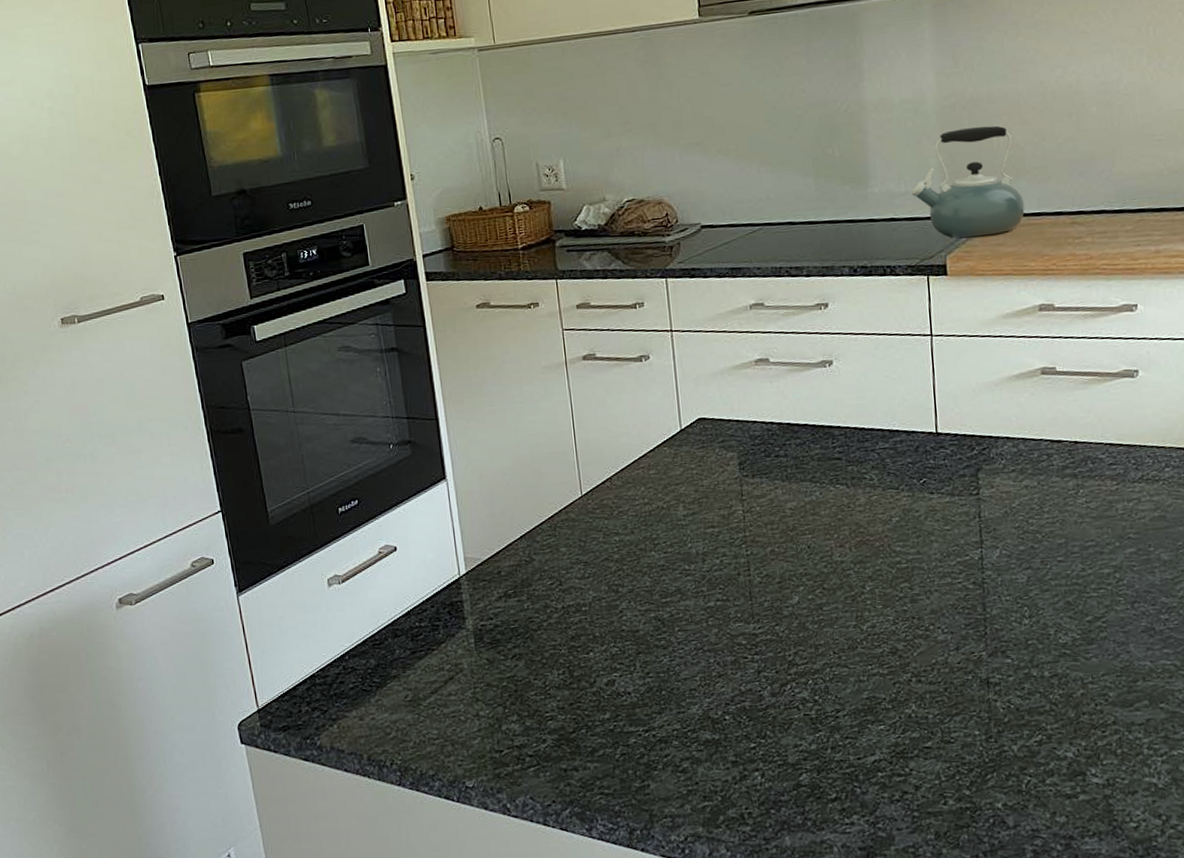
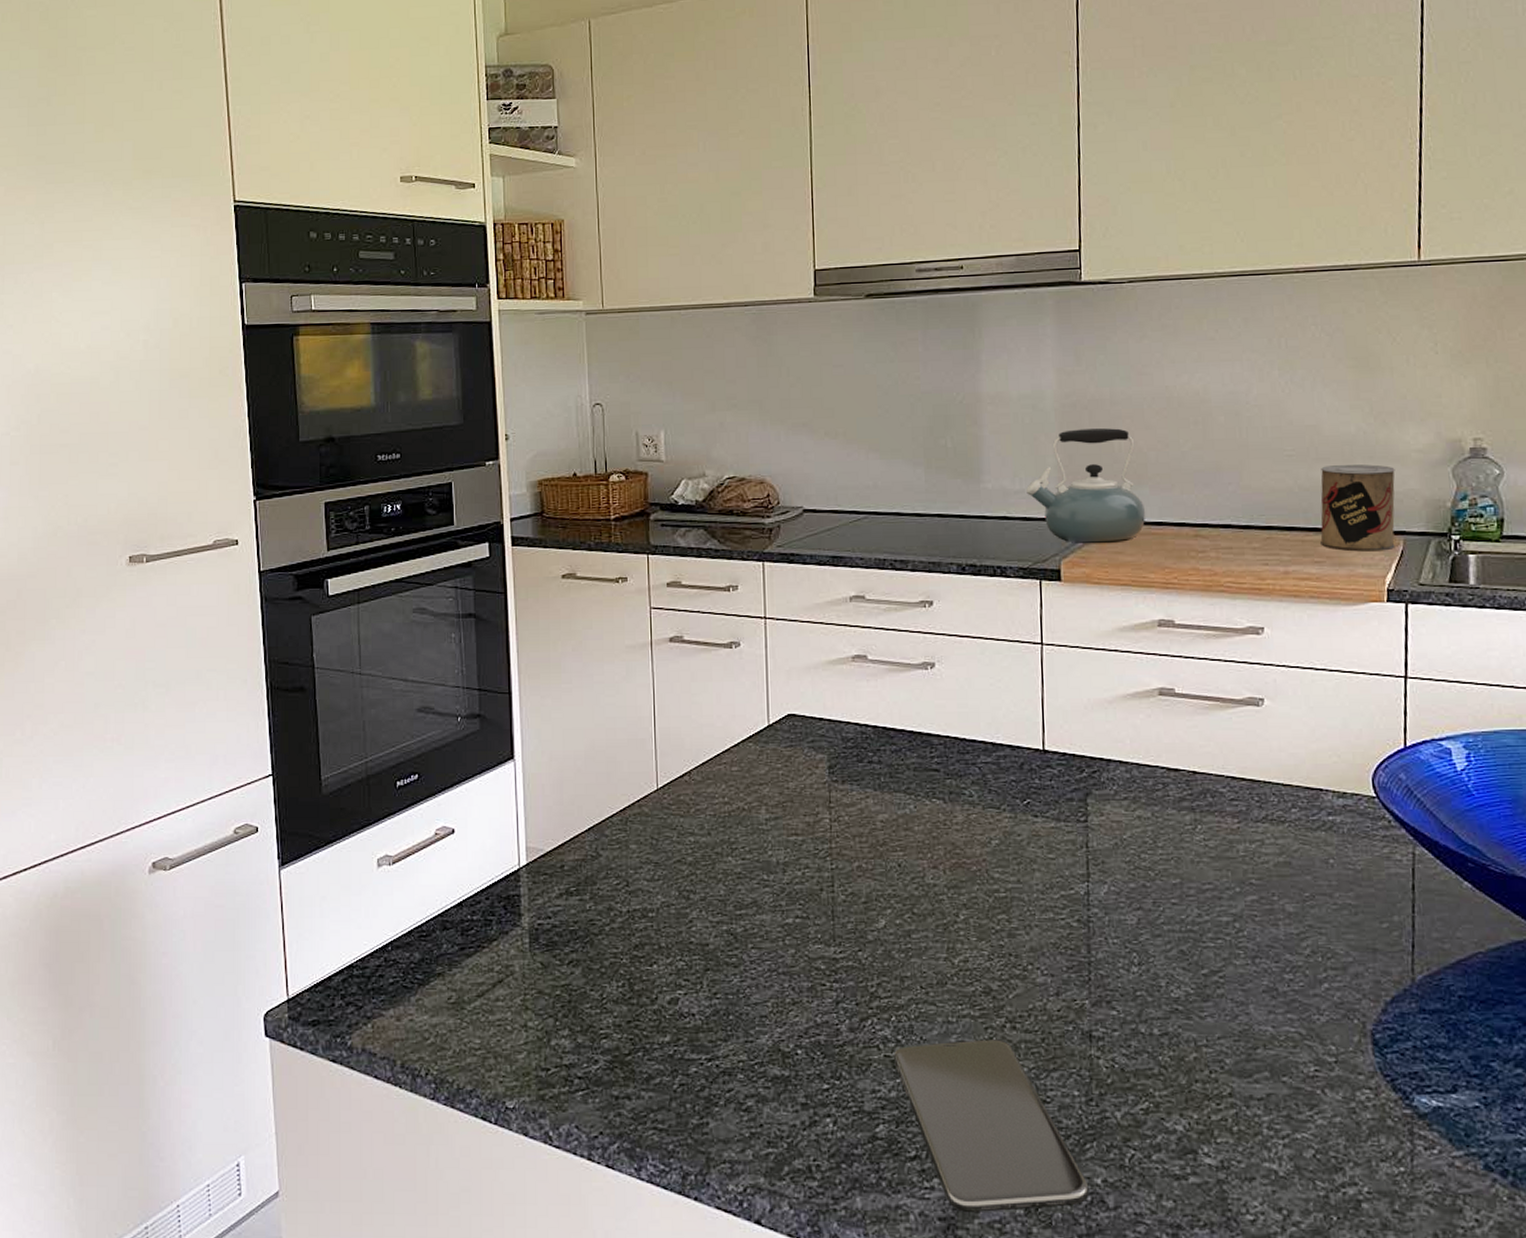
smartphone: none [811,692,991,841] -> present [893,1039,1089,1212]

